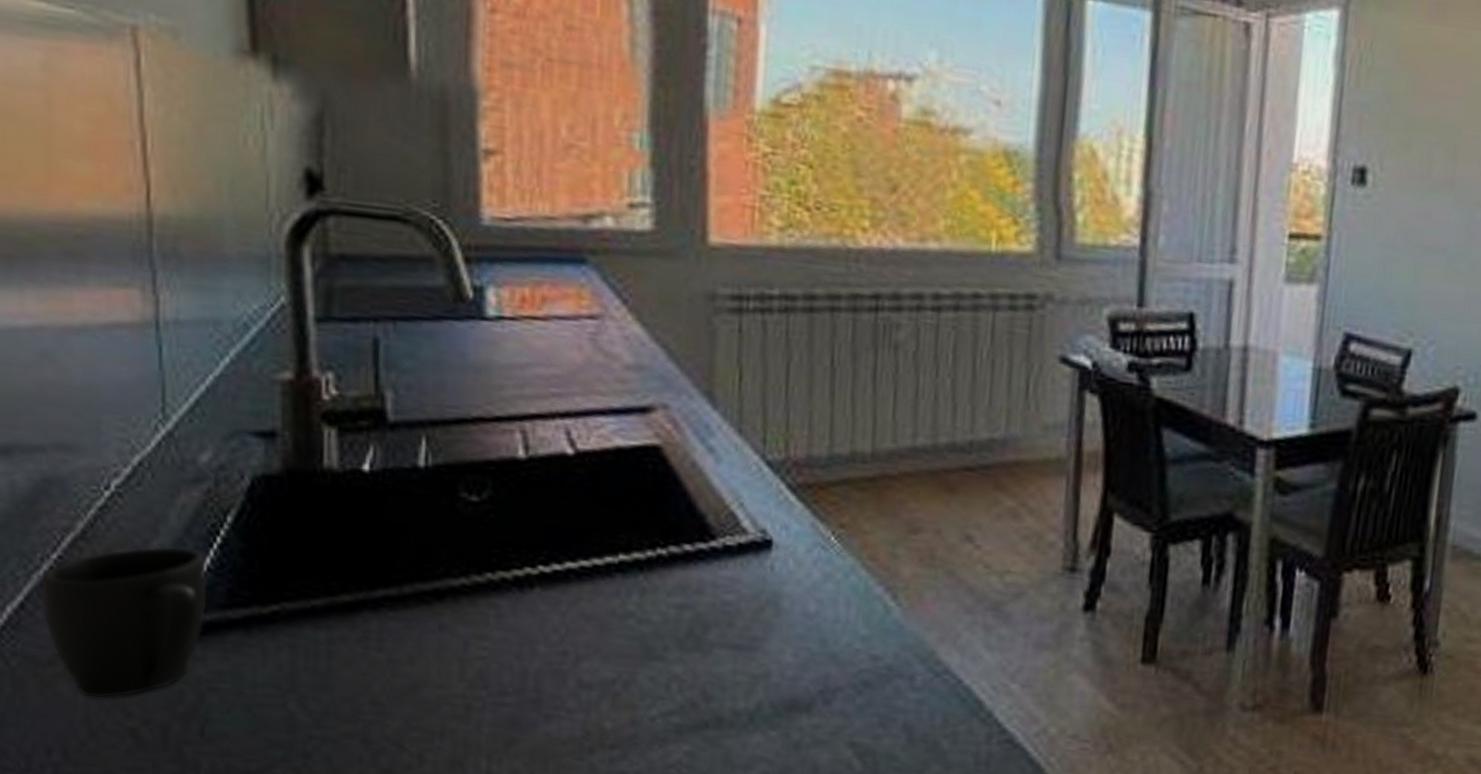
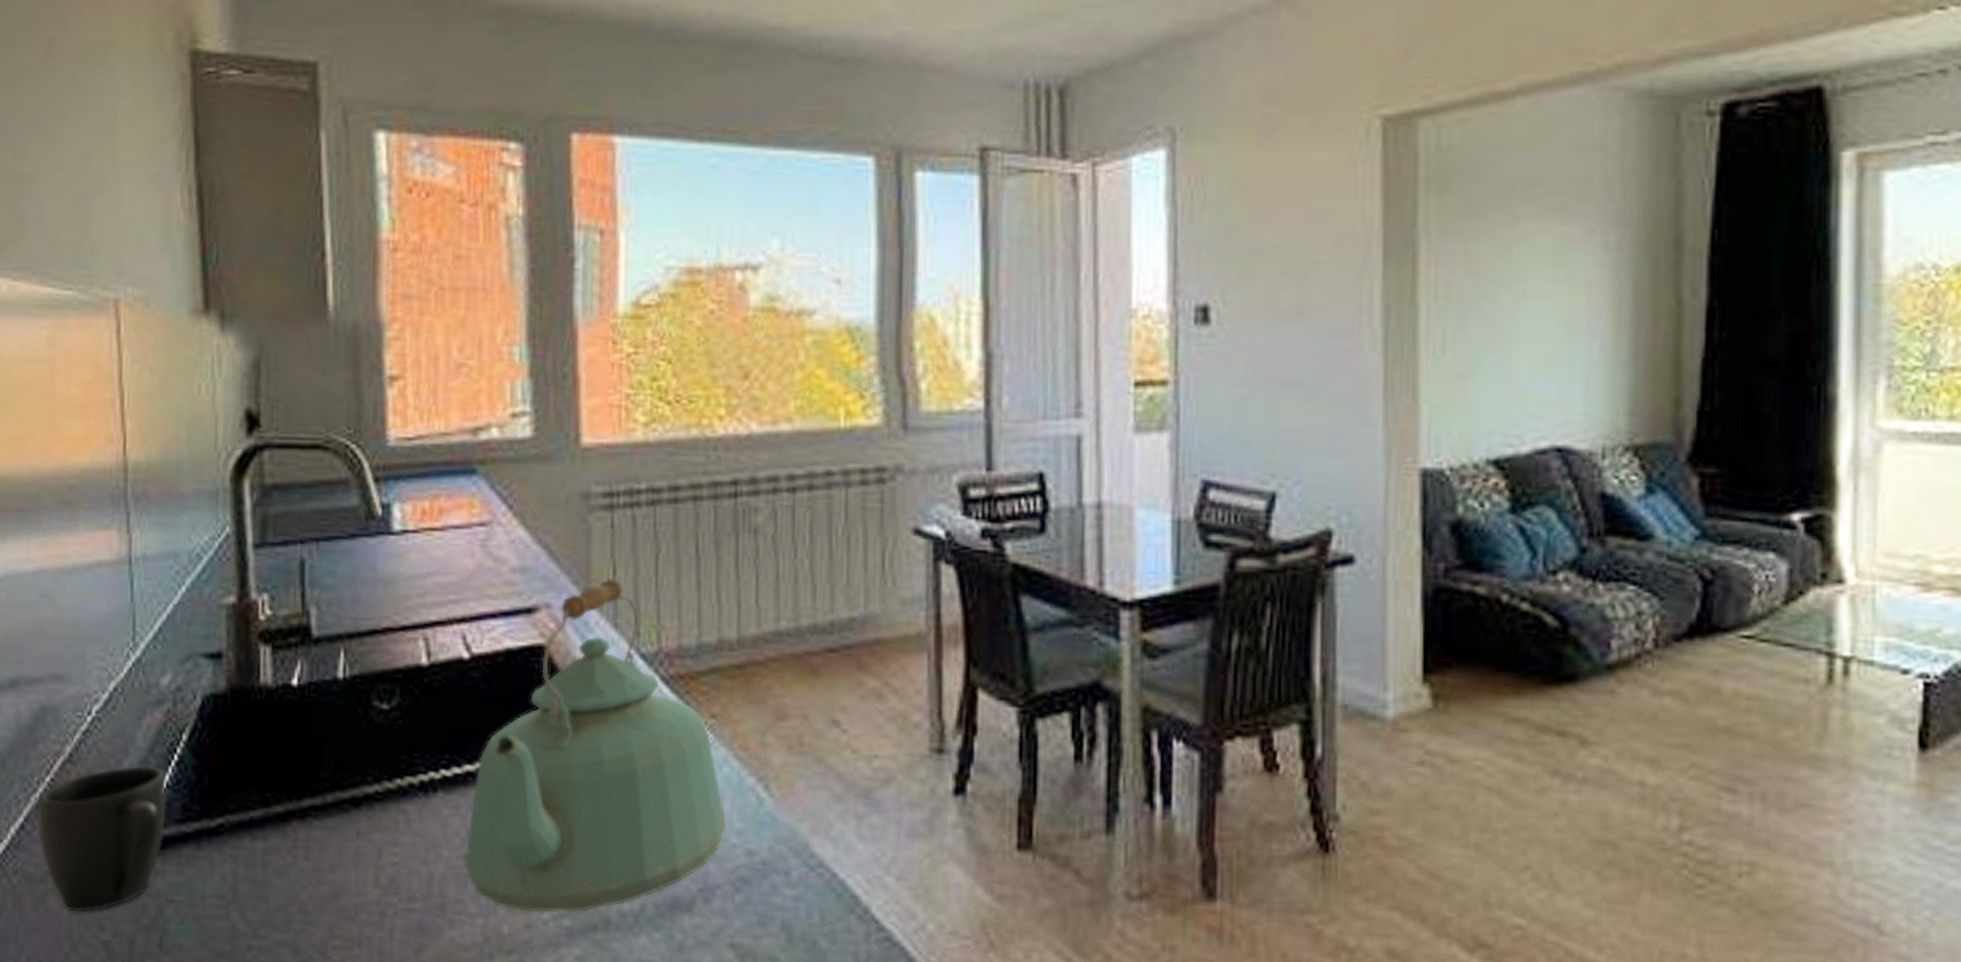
kettle: none [562,382,852,711] -> present [463,578,727,913]

